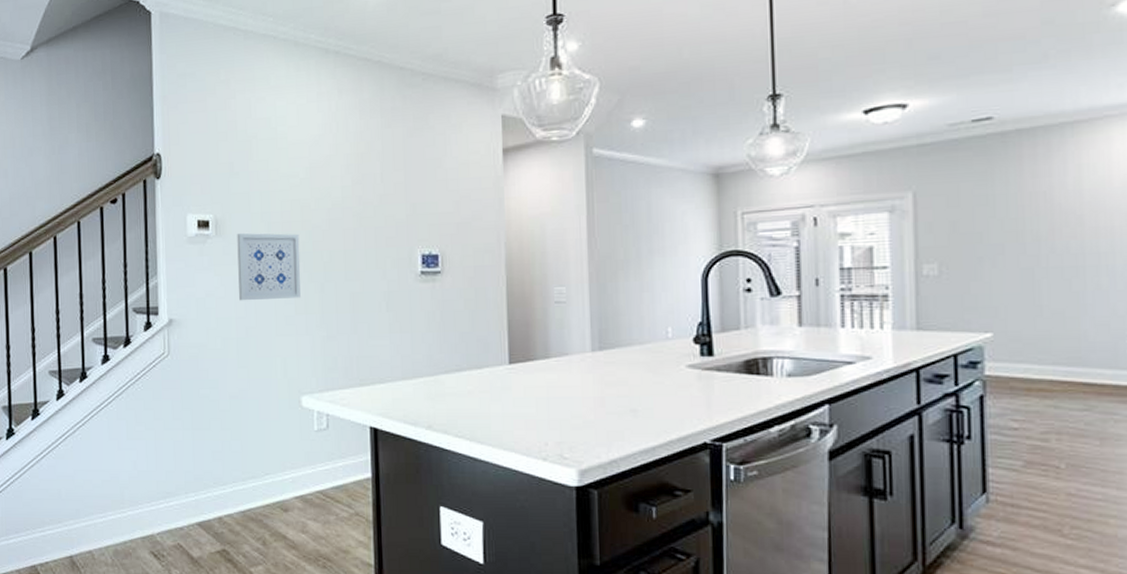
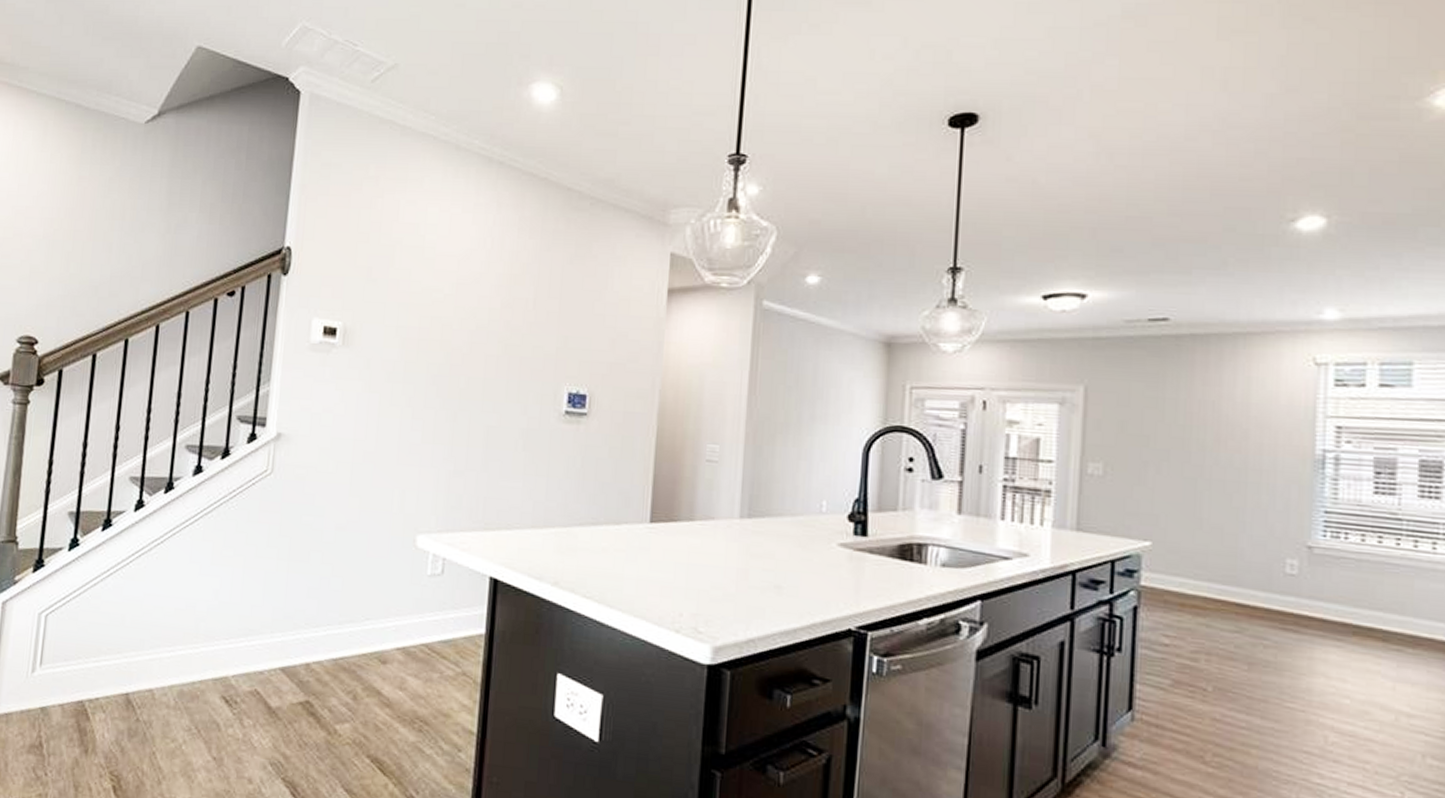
wall art: present [237,233,301,301] -> none [360,347,436,425]

